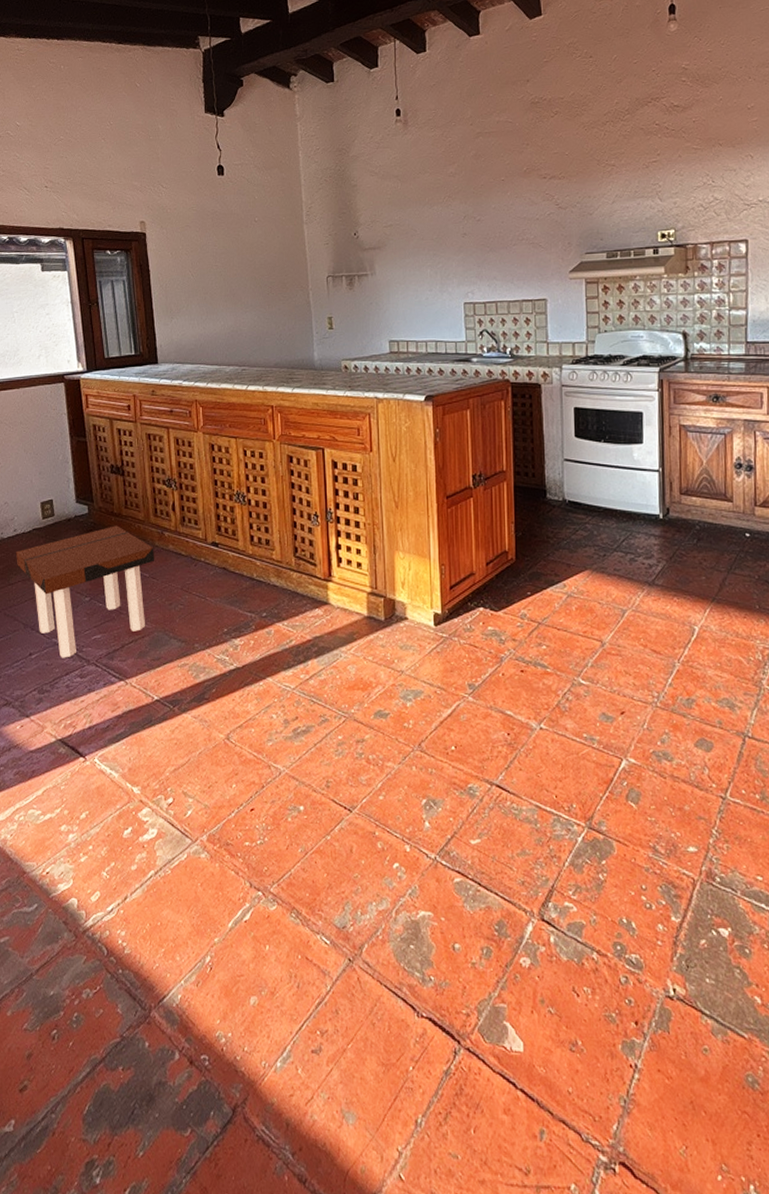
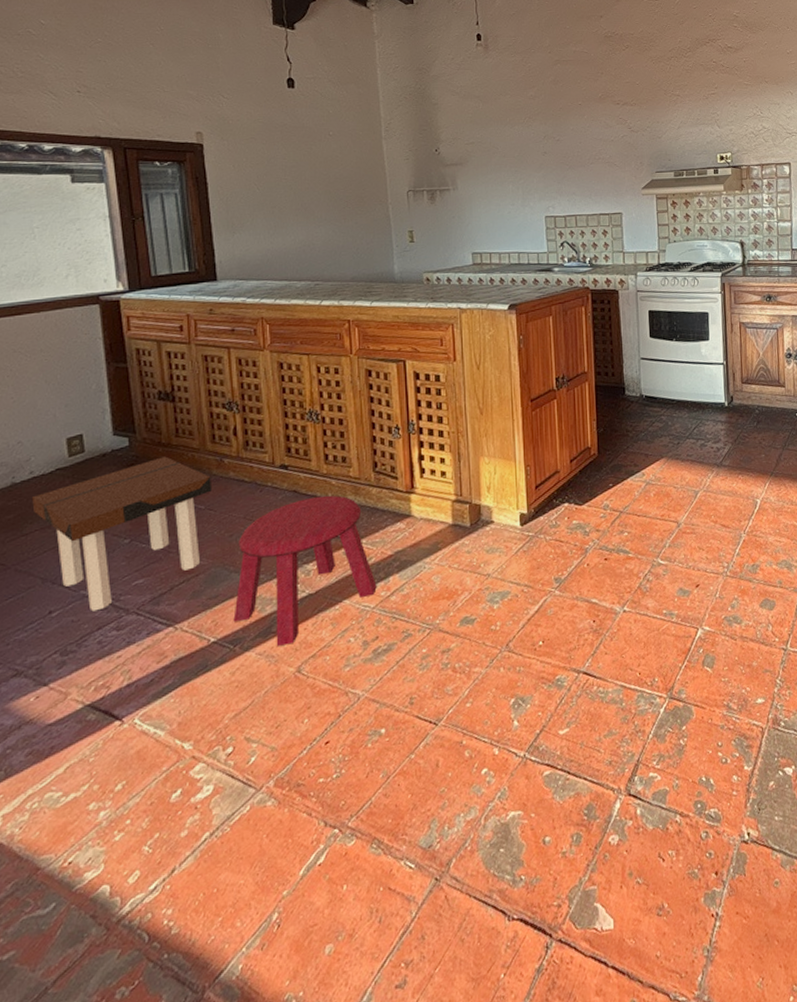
stool: none [173,575,297,712] -> present [233,495,377,646]

